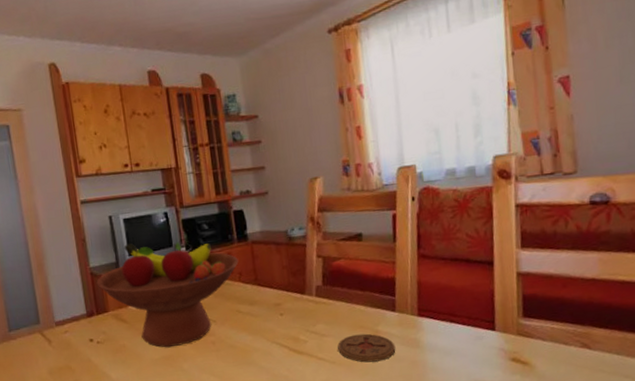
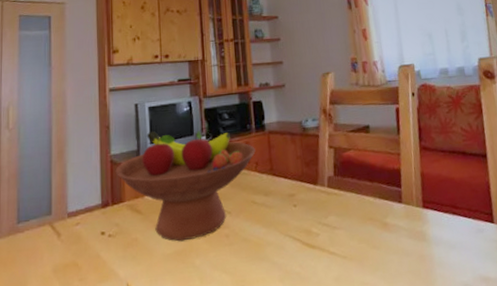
coaster: present [338,333,396,363] -> none [348,226,404,257]

